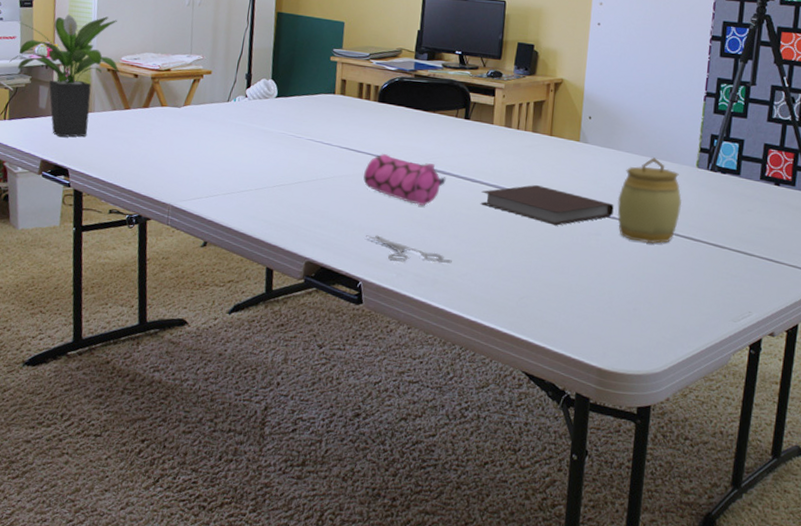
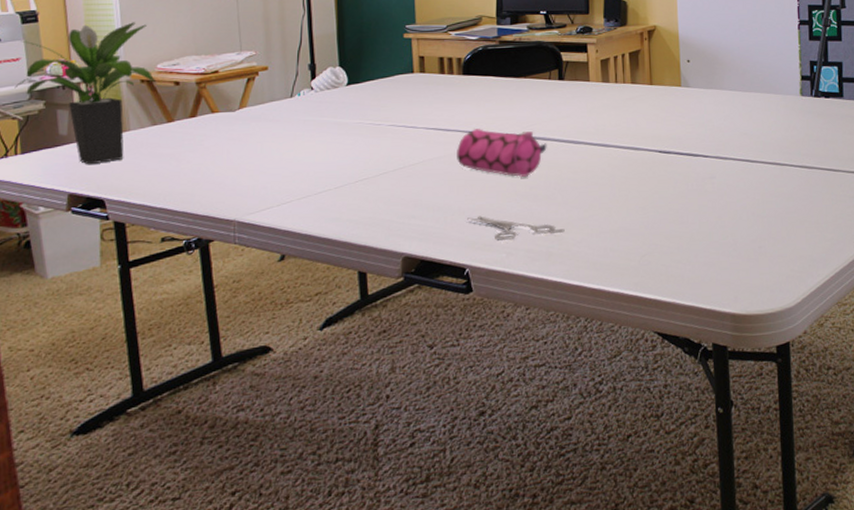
notebook: present [481,185,614,226] -> none [586,137,725,176]
jar: present [617,157,682,244] -> none [727,92,792,179]

